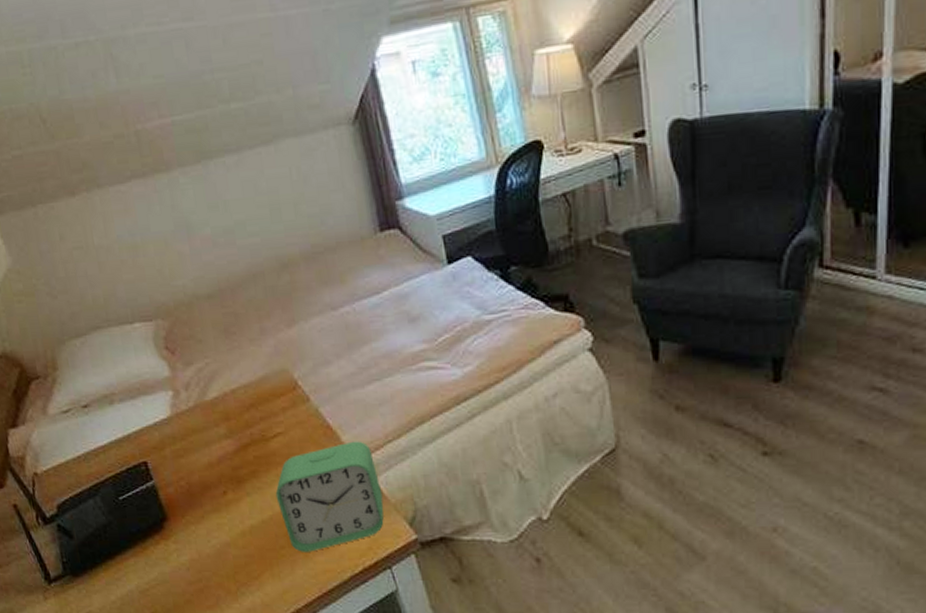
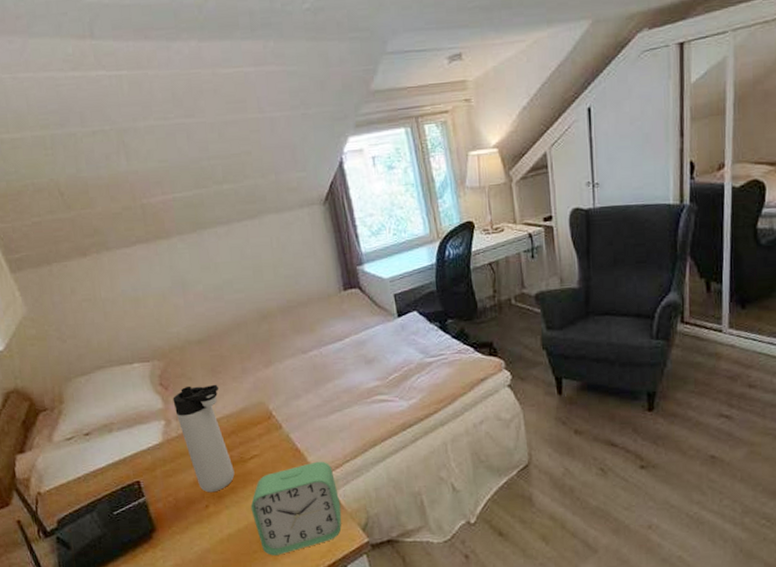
thermos bottle: none [180,347,256,477] -> present [173,384,235,493]

